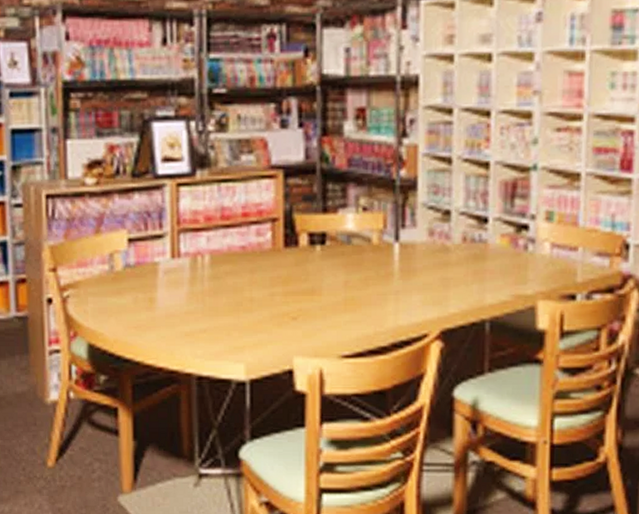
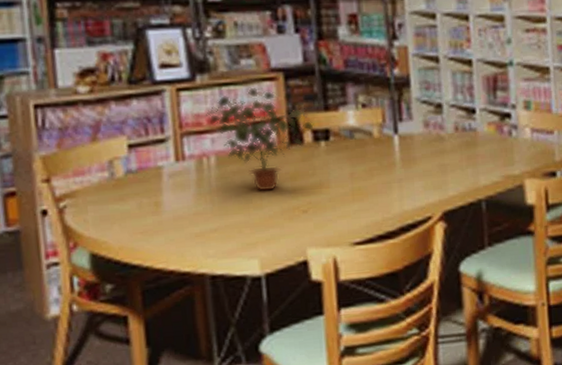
potted plant: none [202,185,310,295] -> present [205,87,314,192]

